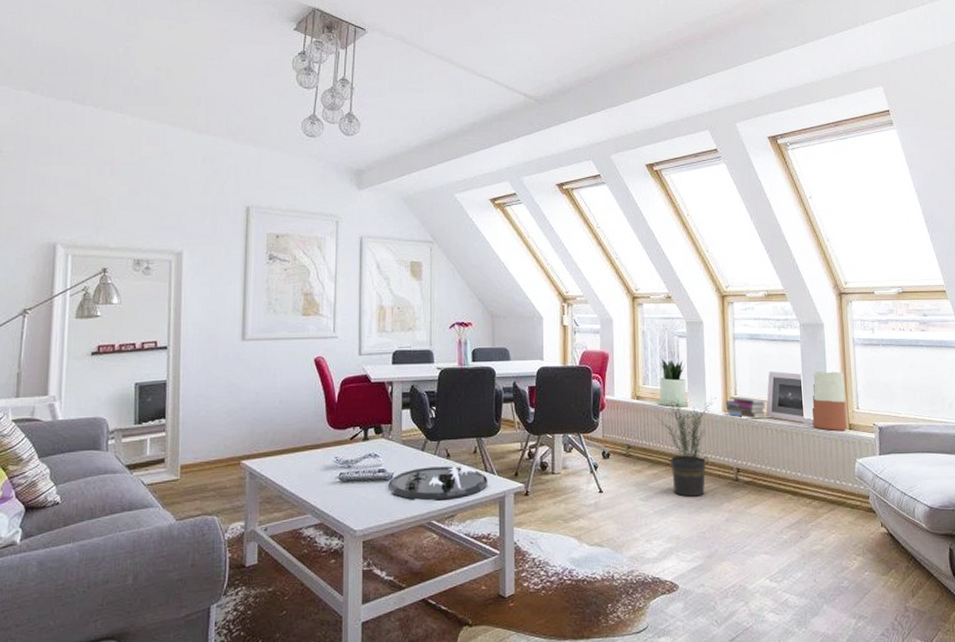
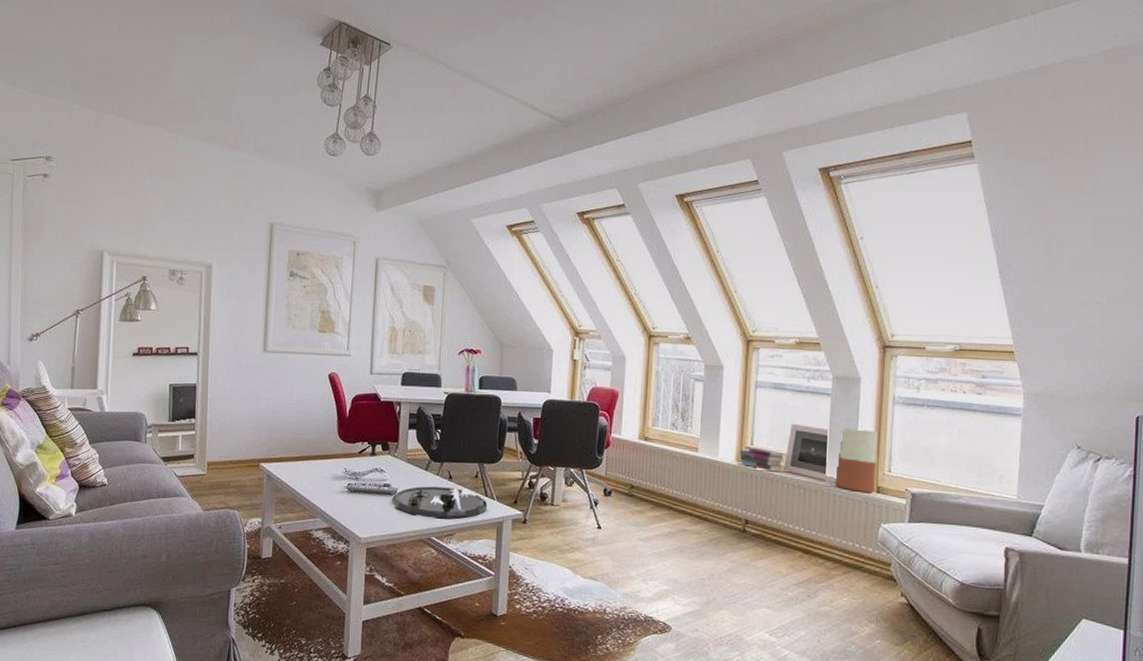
planter: present [656,359,688,407] -> none [665,402,700,453]
potted plant: present [656,393,716,497] -> none [663,438,730,543]

